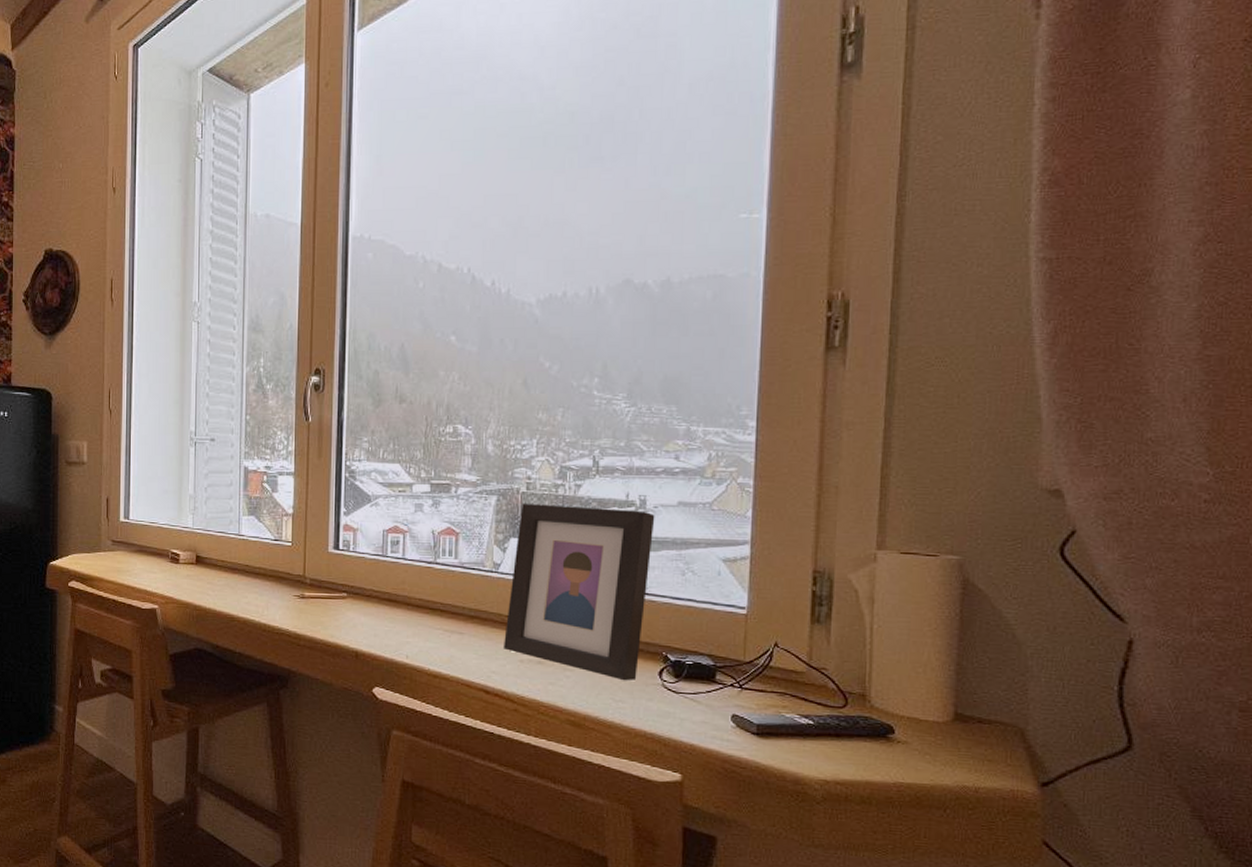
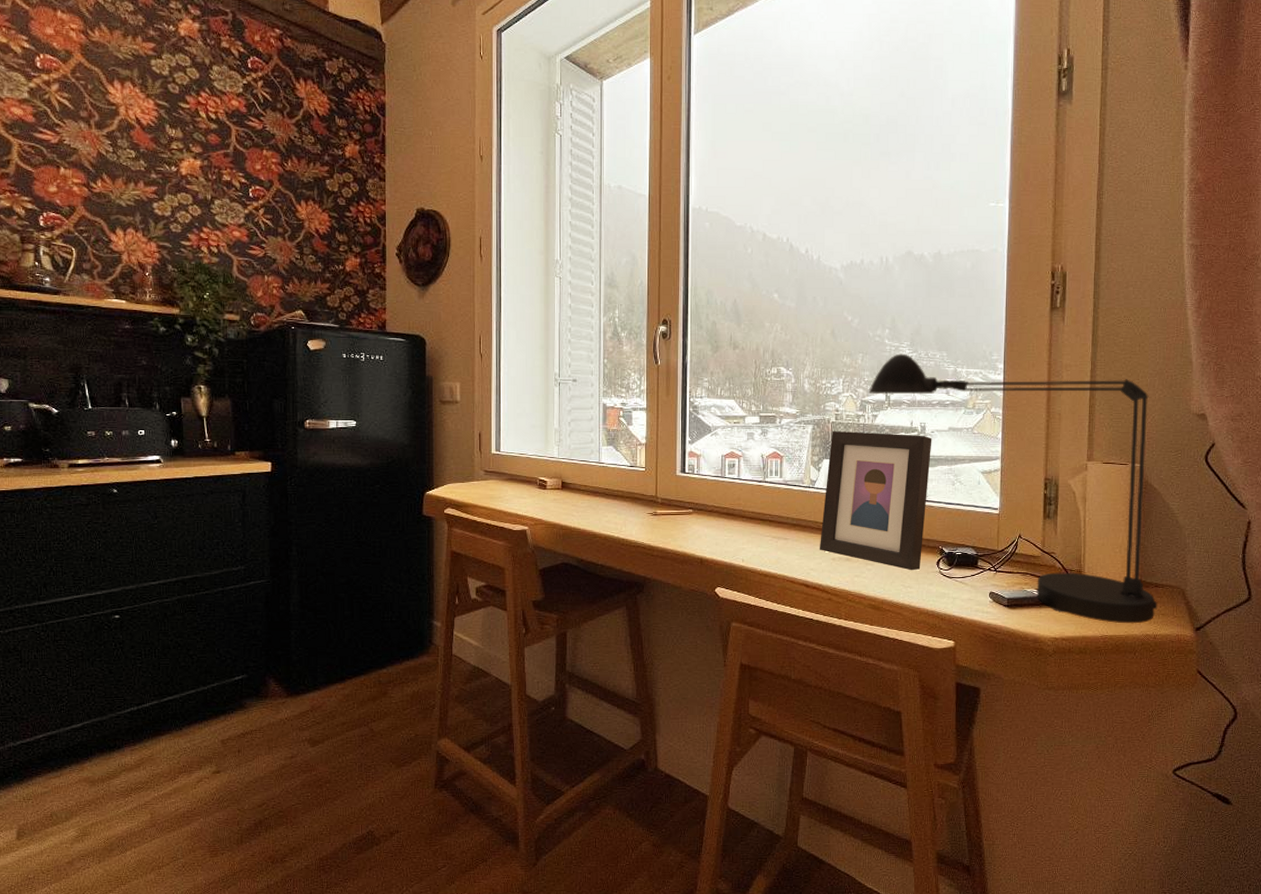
desk lamp: none [569,408,982,771] -> present [868,353,1158,624]

